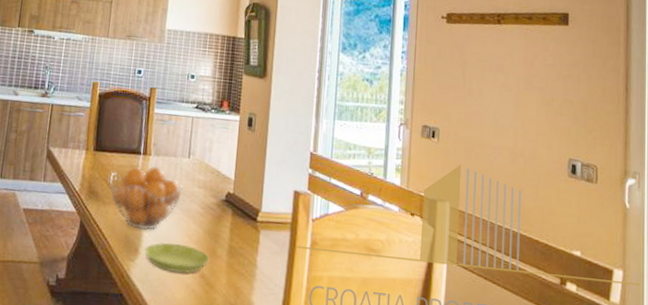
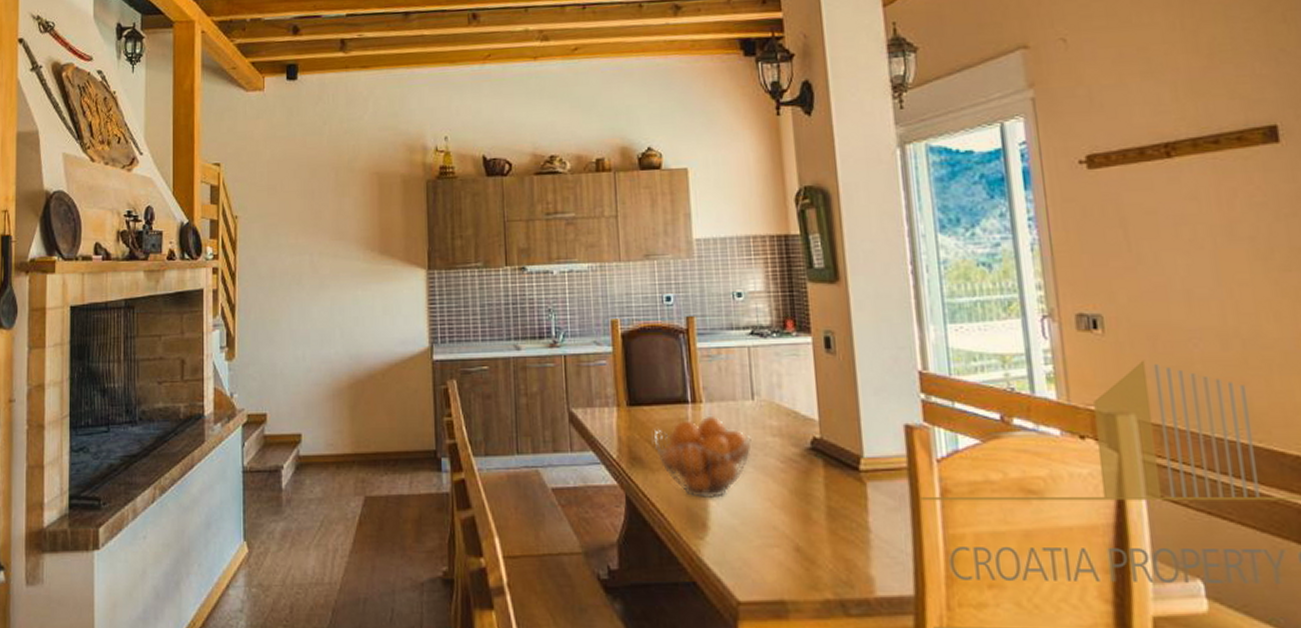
saucer: present [144,242,209,273] -> none [715,511,803,549]

